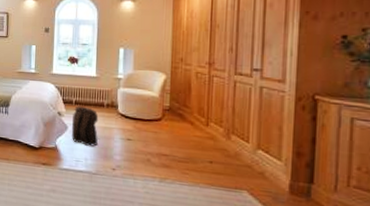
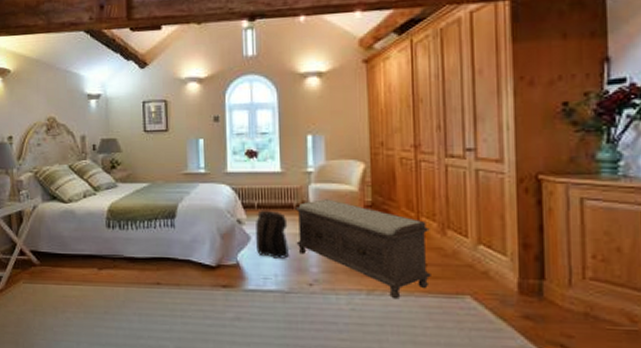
bench: none [104,101,217,188] -> present [295,199,431,300]

